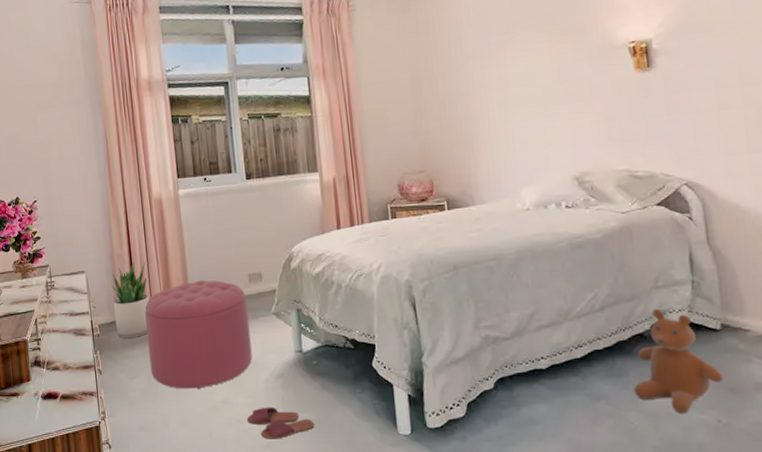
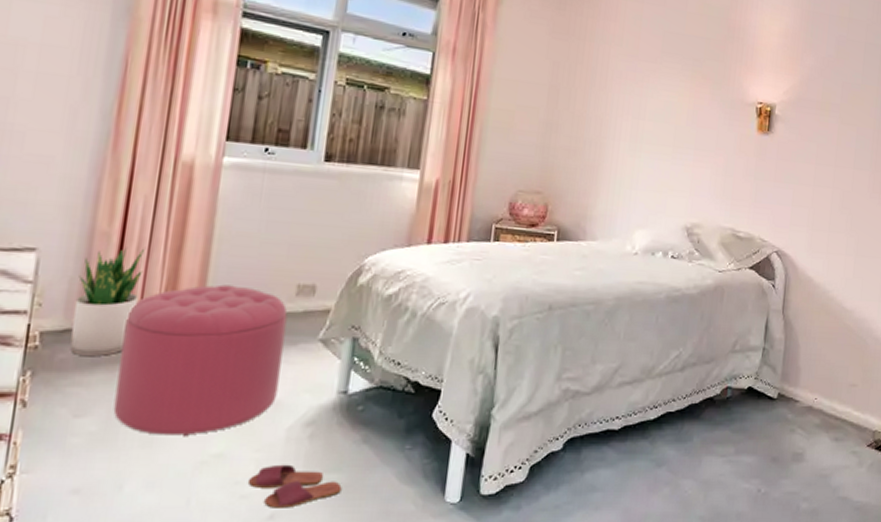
teddy bear: present [634,308,724,414] -> none [694,372,771,483]

